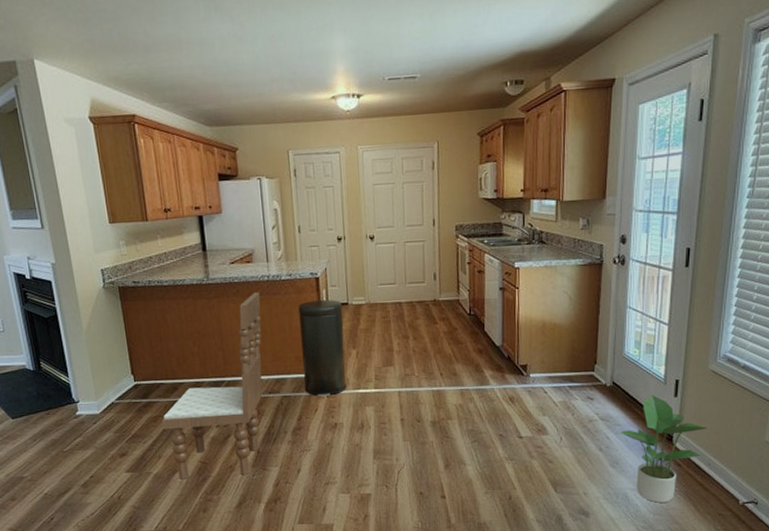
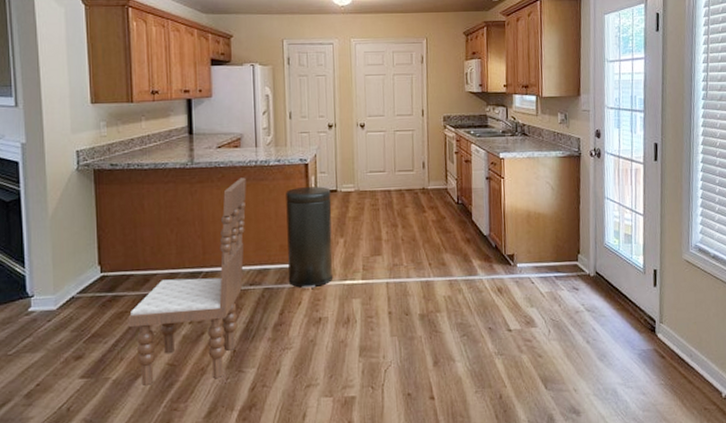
potted plant: present [621,395,707,503] -> none [606,285,686,398]

